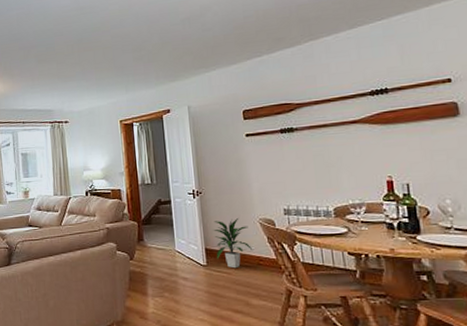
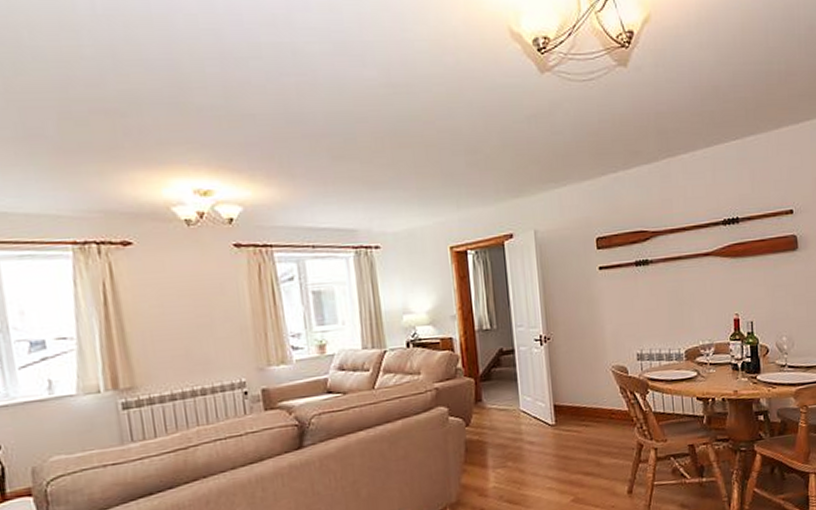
indoor plant: present [213,218,253,269] -> none [563,367,605,426]

